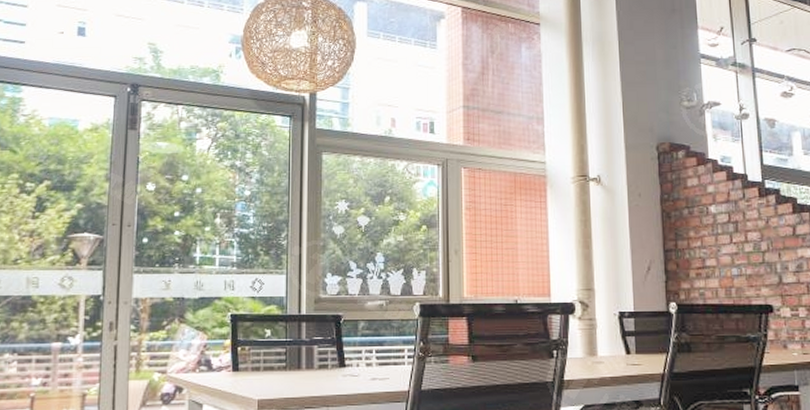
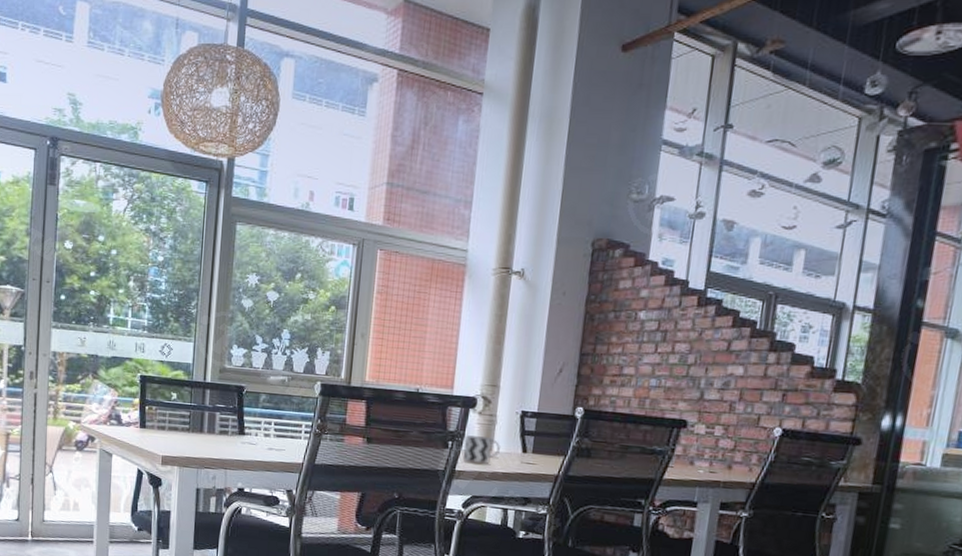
cup: none [568,342,604,370] -> present [462,435,500,464]

